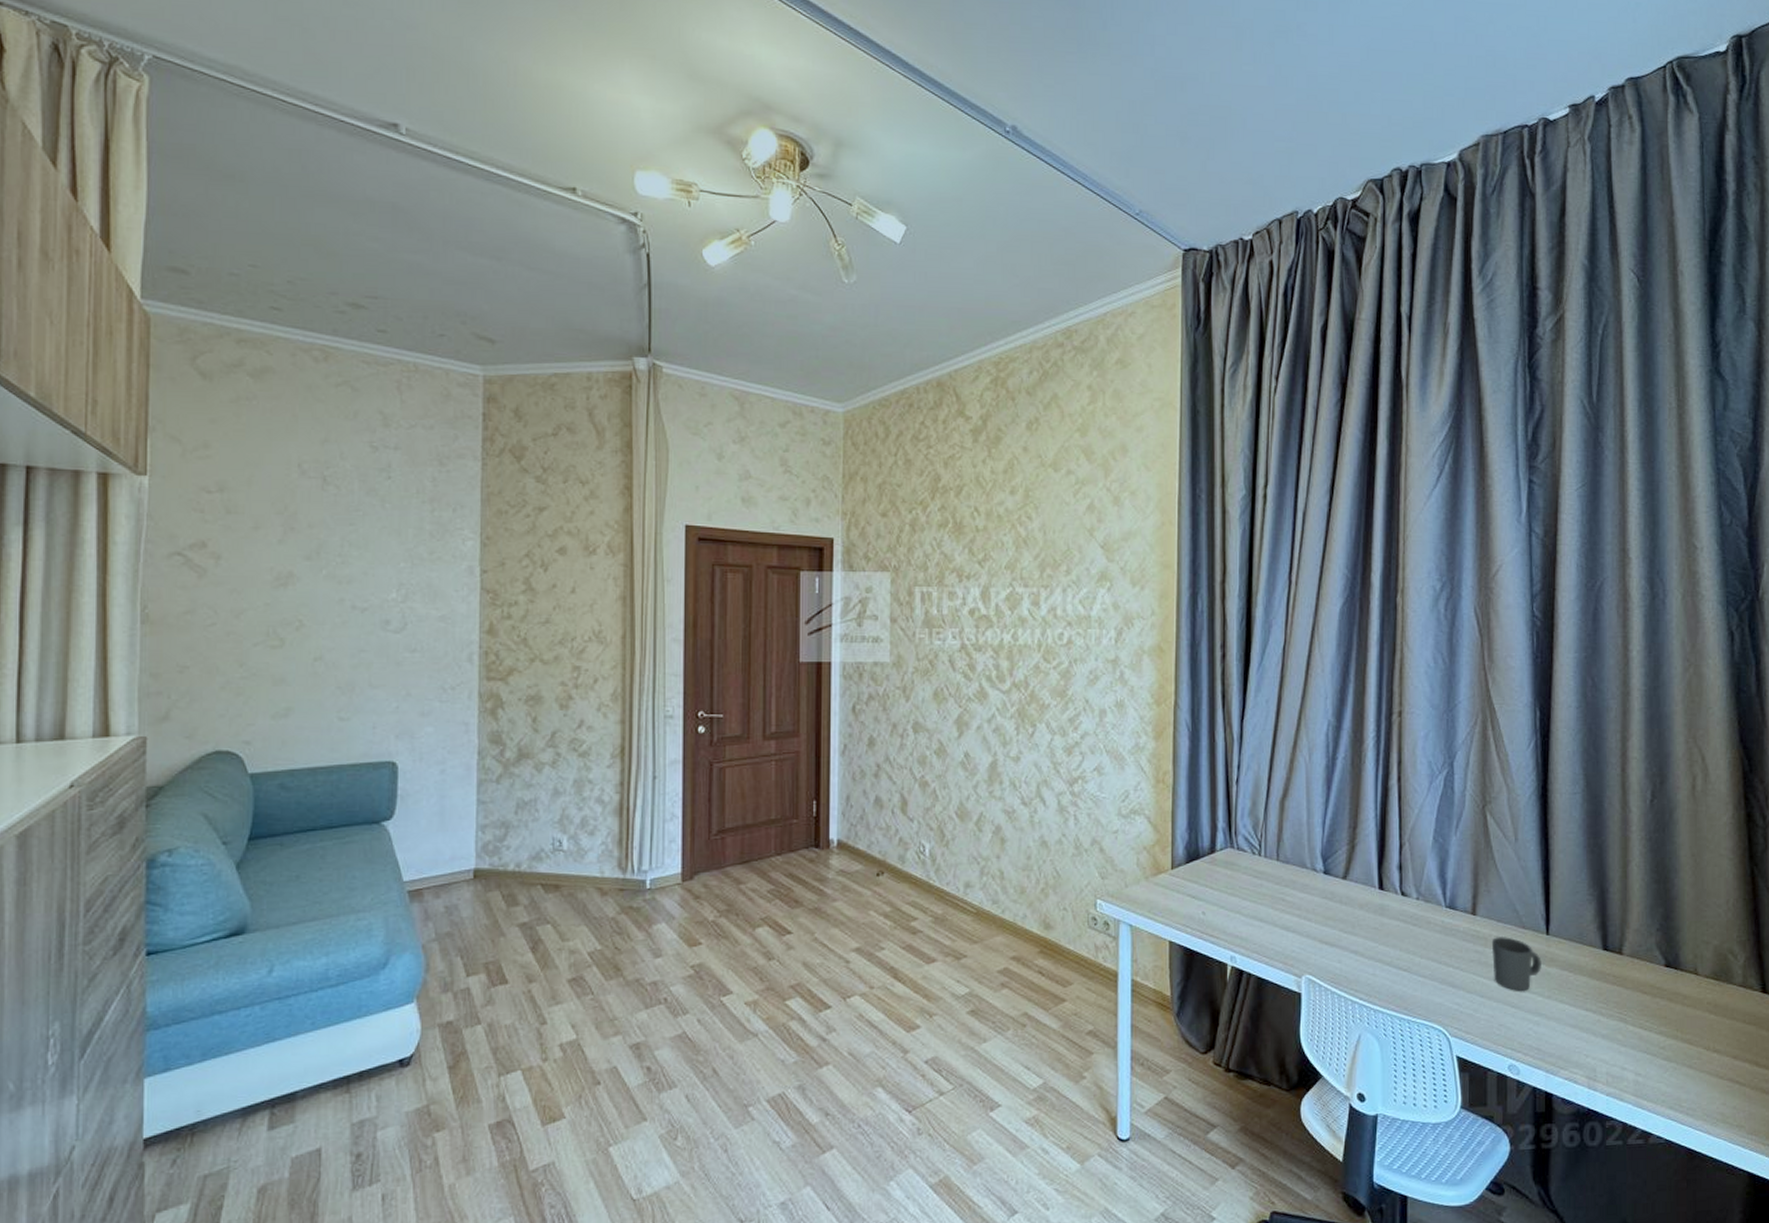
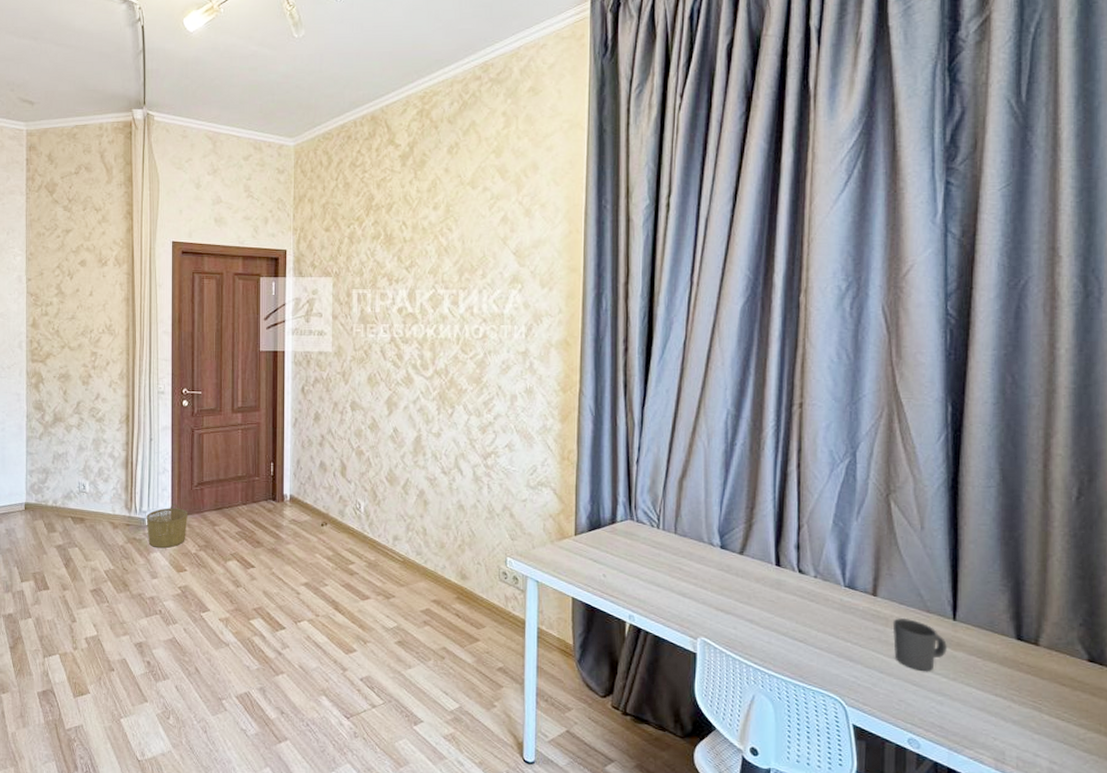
basket: none [647,858,705,918] -> present [146,503,189,549]

